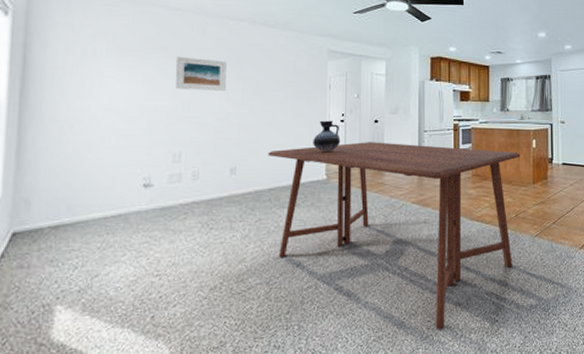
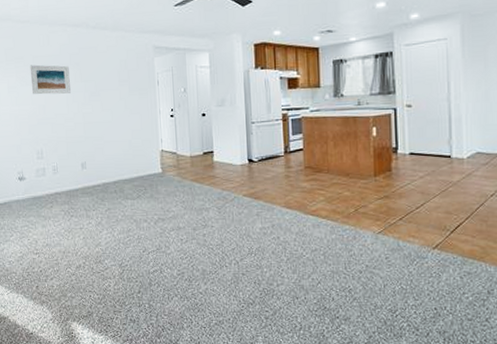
dining table: present [267,142,520,330] -> none [110,135,358,321]
ceramic jug: present [313,120,340,153] -> none [147,116,172,147]

